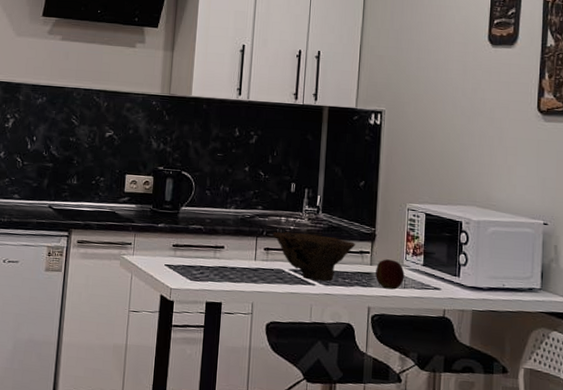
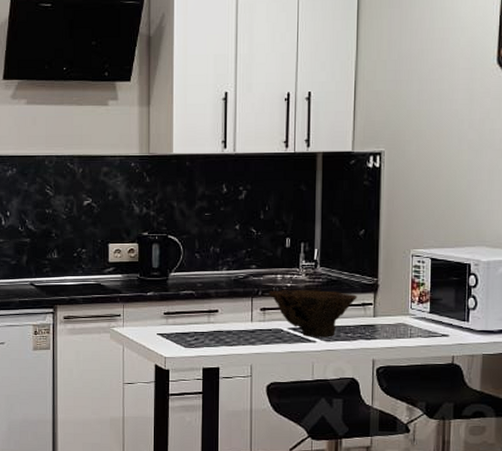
apple: present [375,259,405,290] -> none [379,309,410,340]

